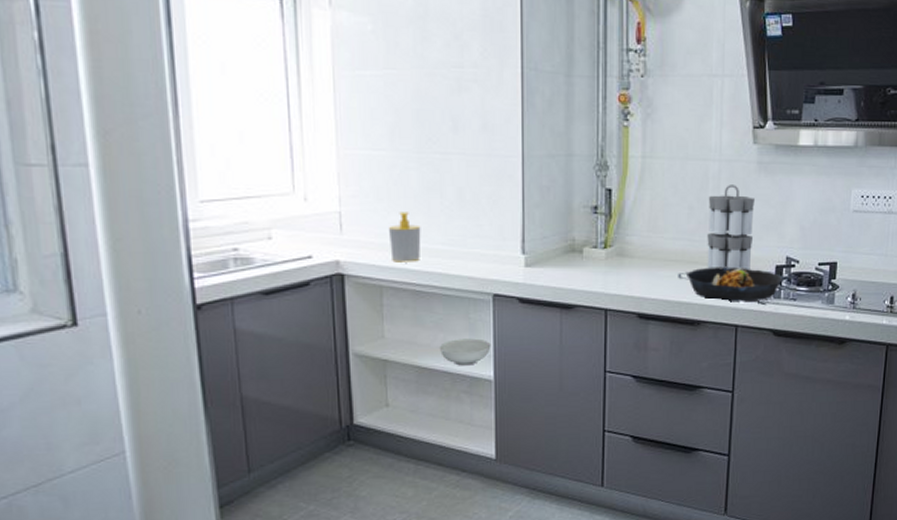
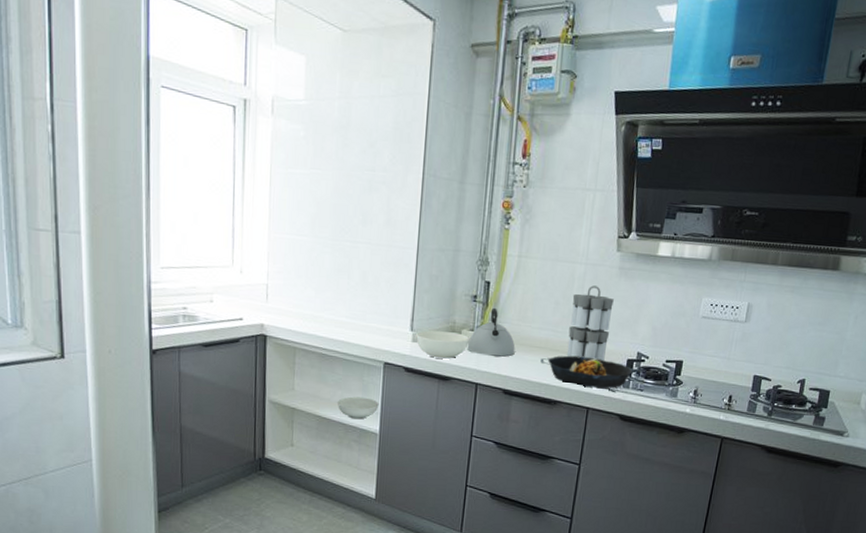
soap bottle: present [388,212,421,262] -> none [304,288,330,330]
bowl: none [529,250,594,284] -> present [416,330,470,359]
kettle: none [591,218,648,275] -> present [467,307,516,357]

